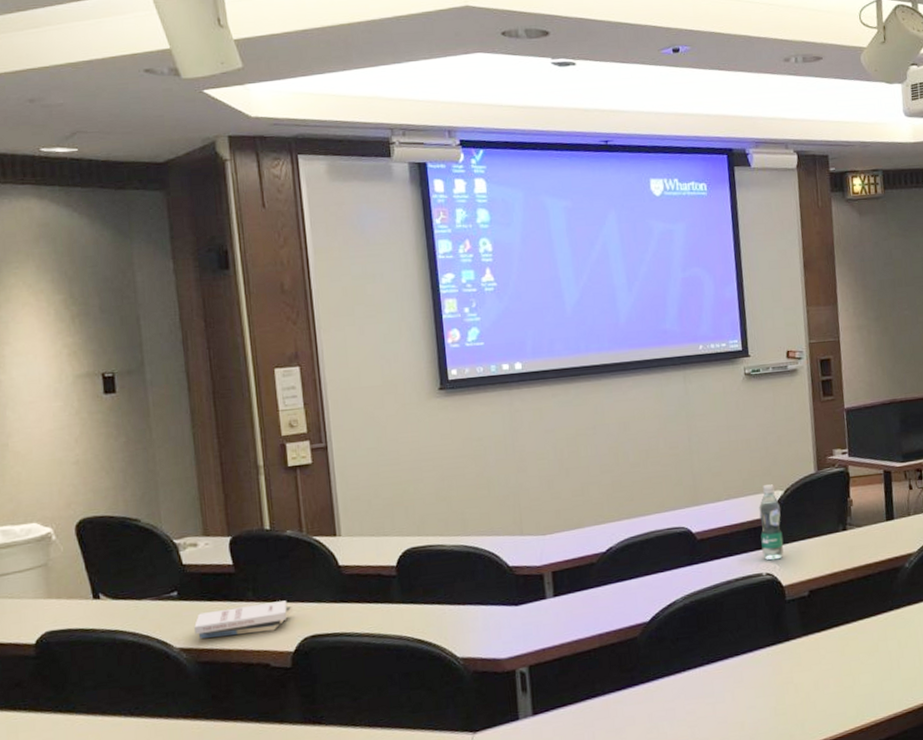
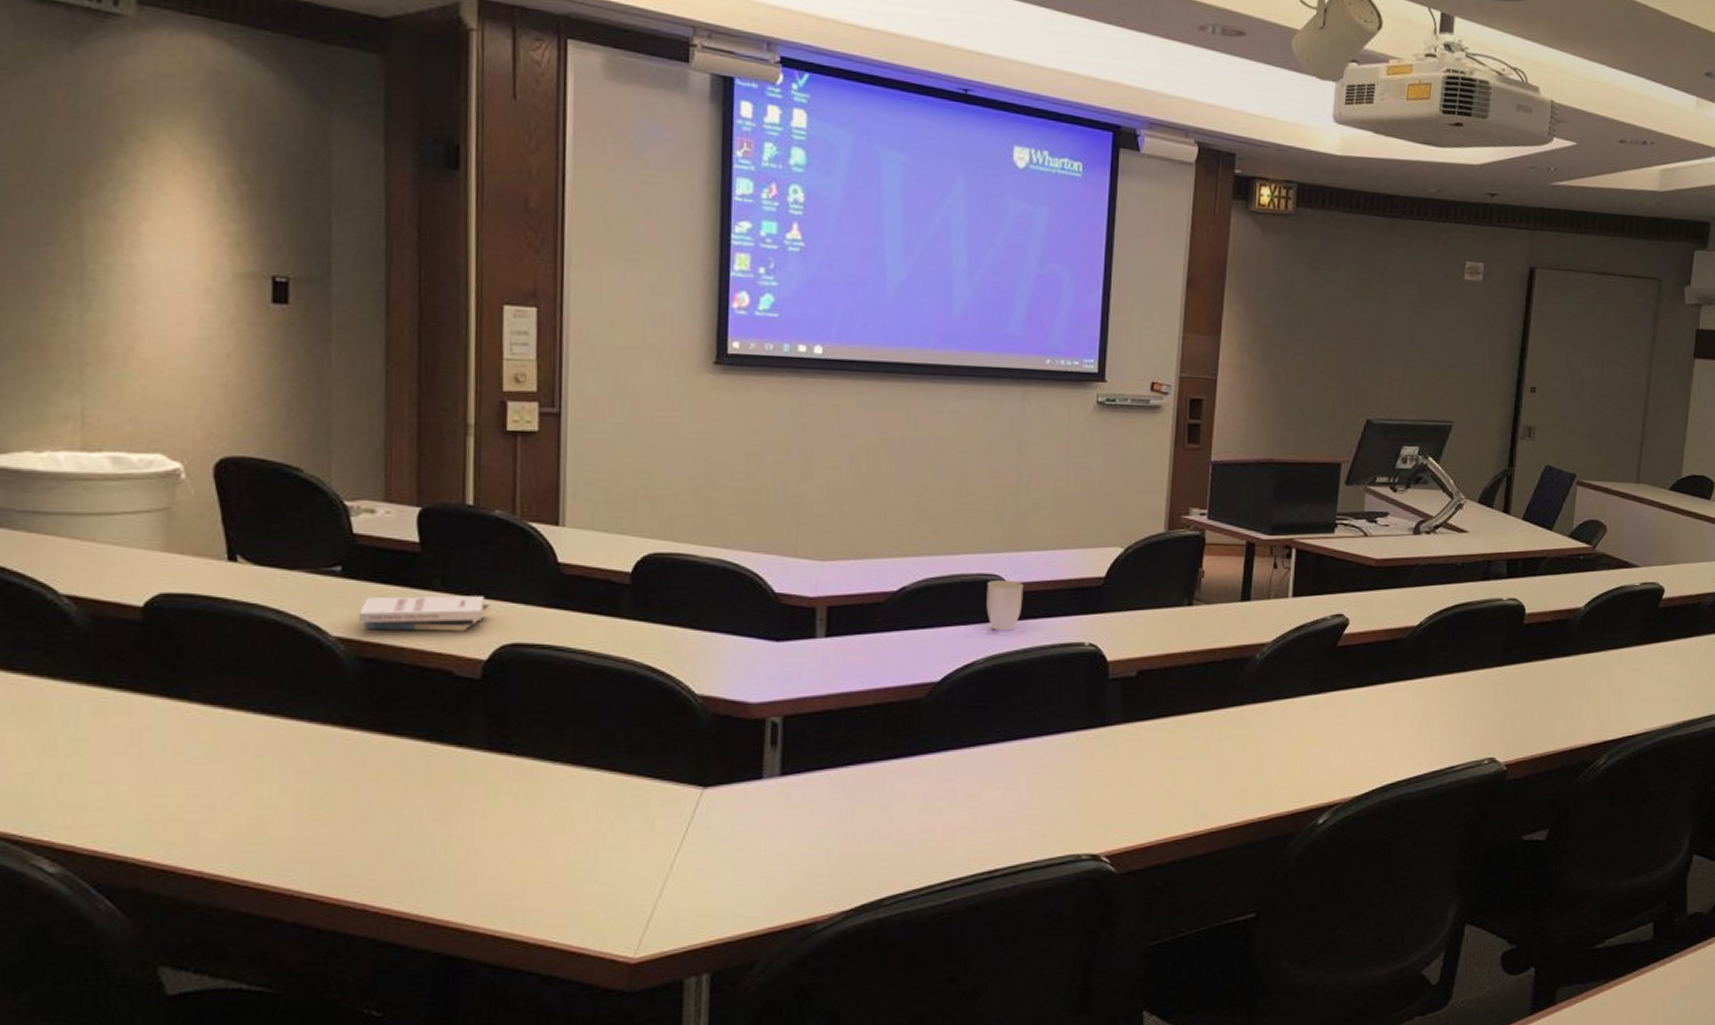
mug: none [676,529,708,574] -> present [986,579,1024,632]
bottle: present [759,484,784,561] -> none [1088,539,1118,629]

